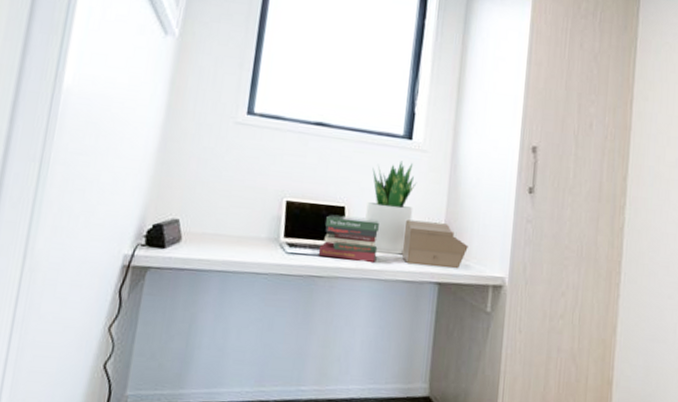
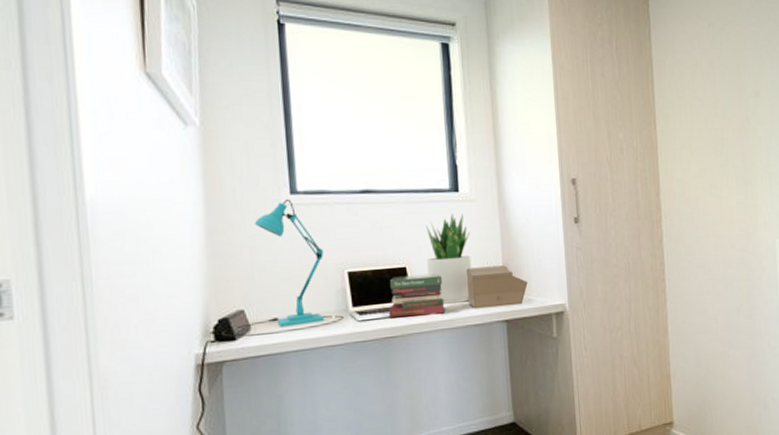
desk lamp: none [152,119,274,252] -> present [221,200,344,338]

